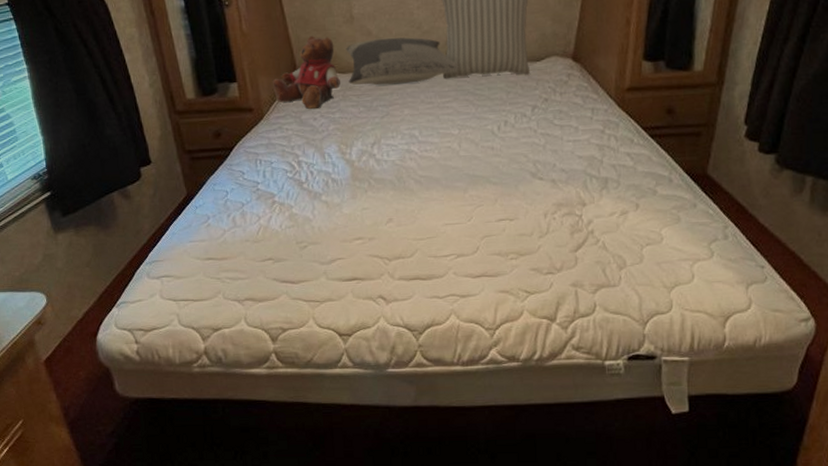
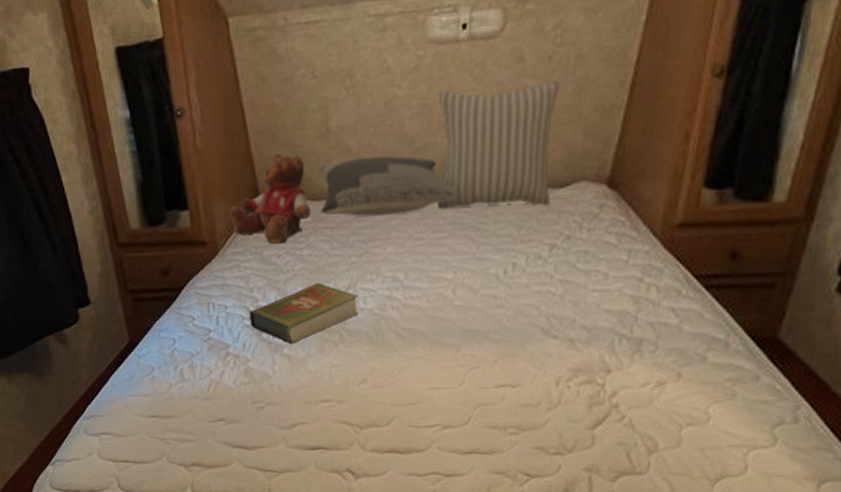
book: none [292,140,383,192] -> present [249,283,358,344]

